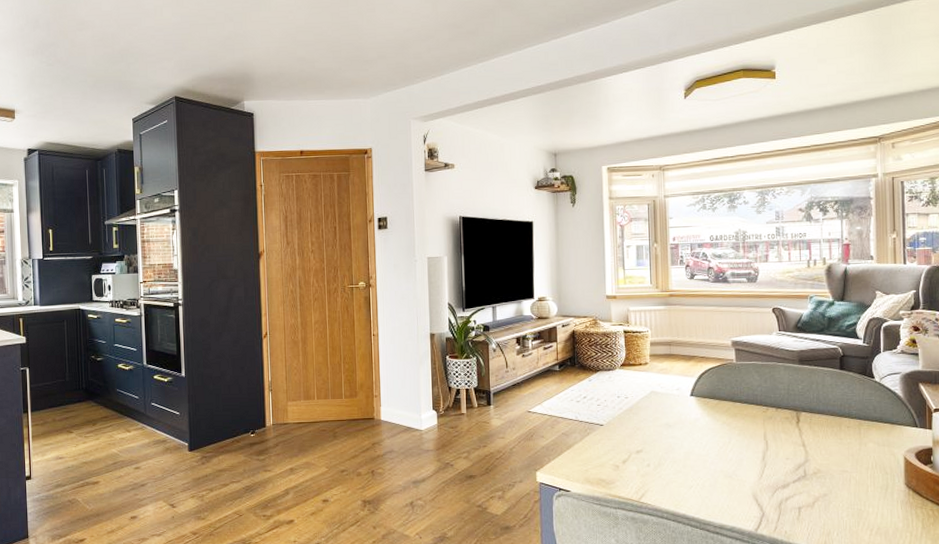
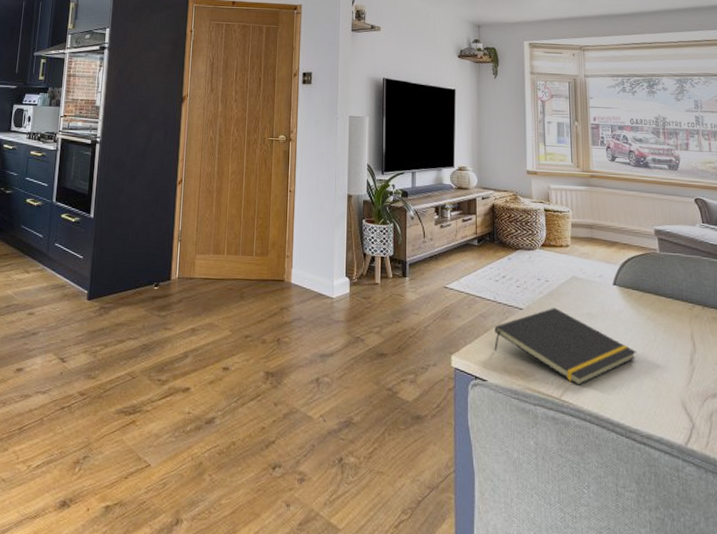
notepad: none [576,421,712,488] -> present [494,307,637,386]

